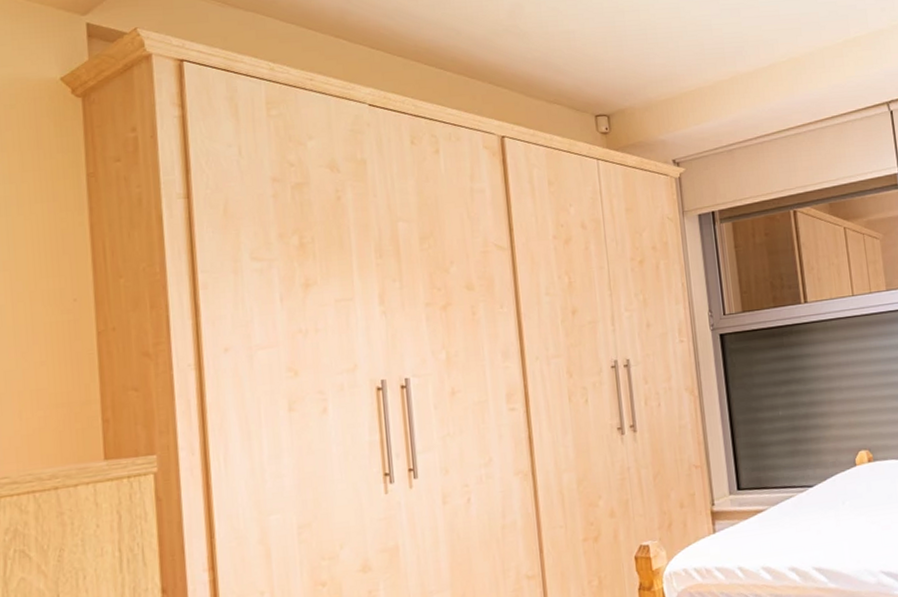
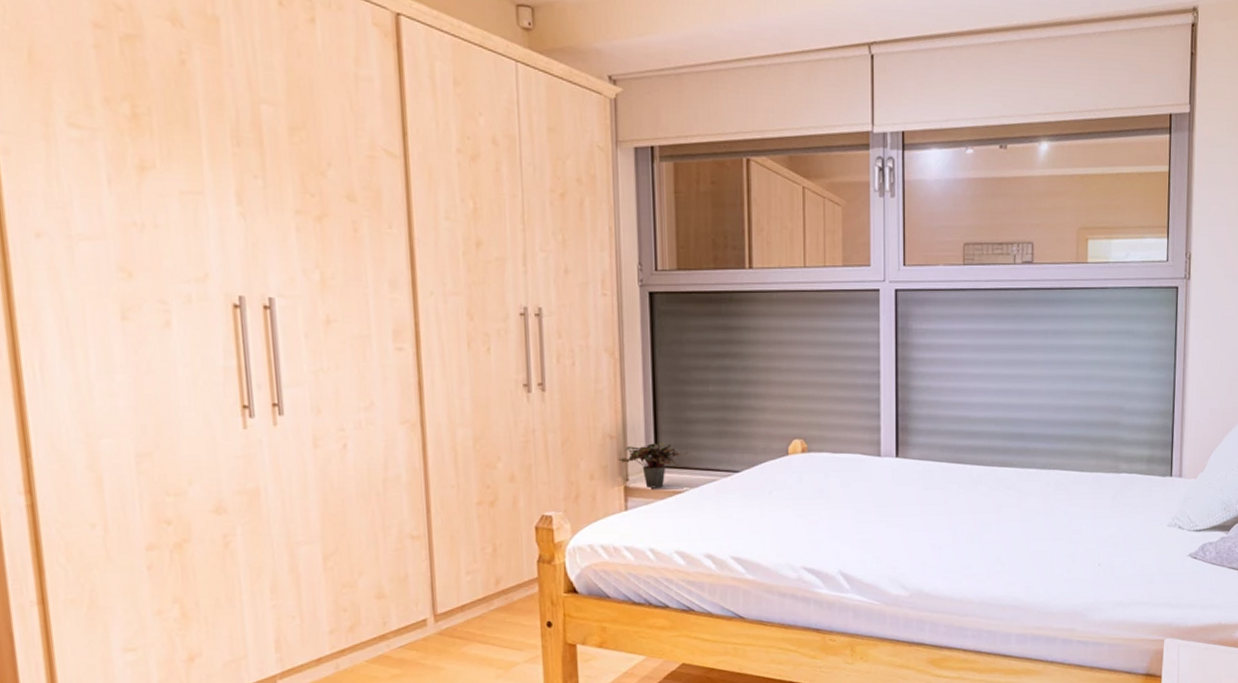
potted plant: none [704,465,766,511] -> present [618,441,689,489]

